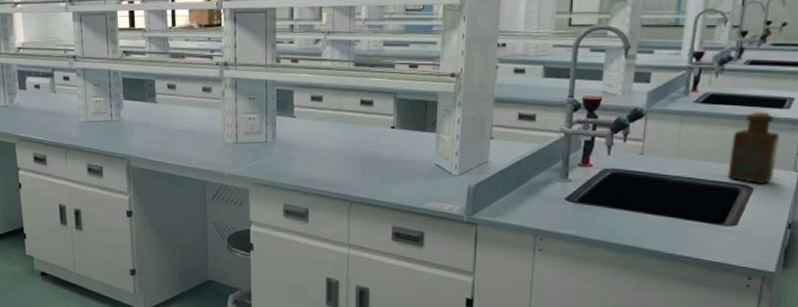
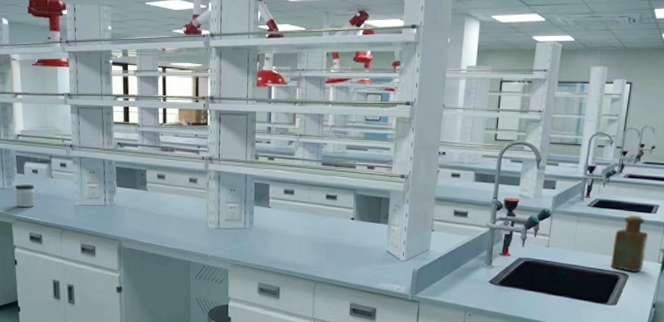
jar: none [18,101,39,126] -> present [15,184,36,208]

